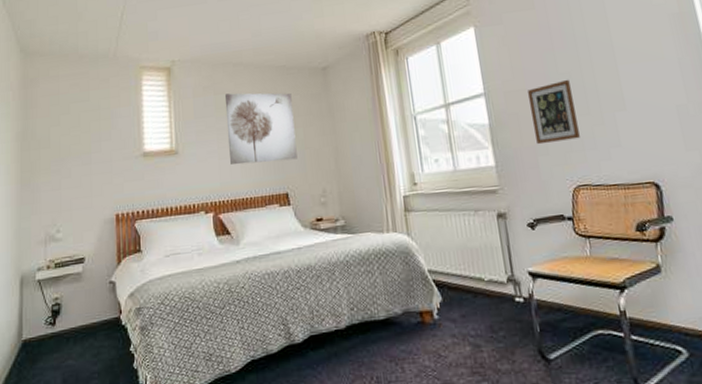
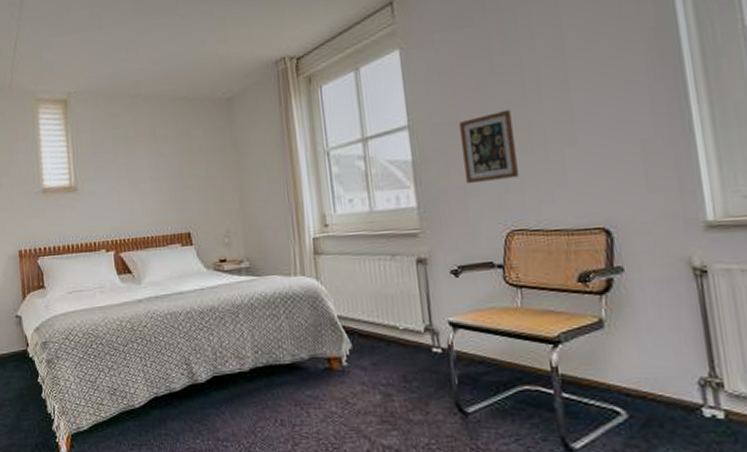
wall art: present [225,93,298,165] -> none [124,126,200,203]

